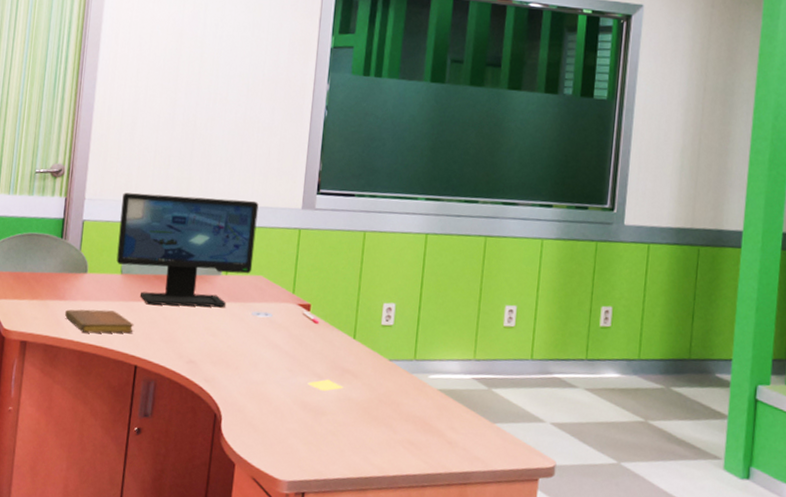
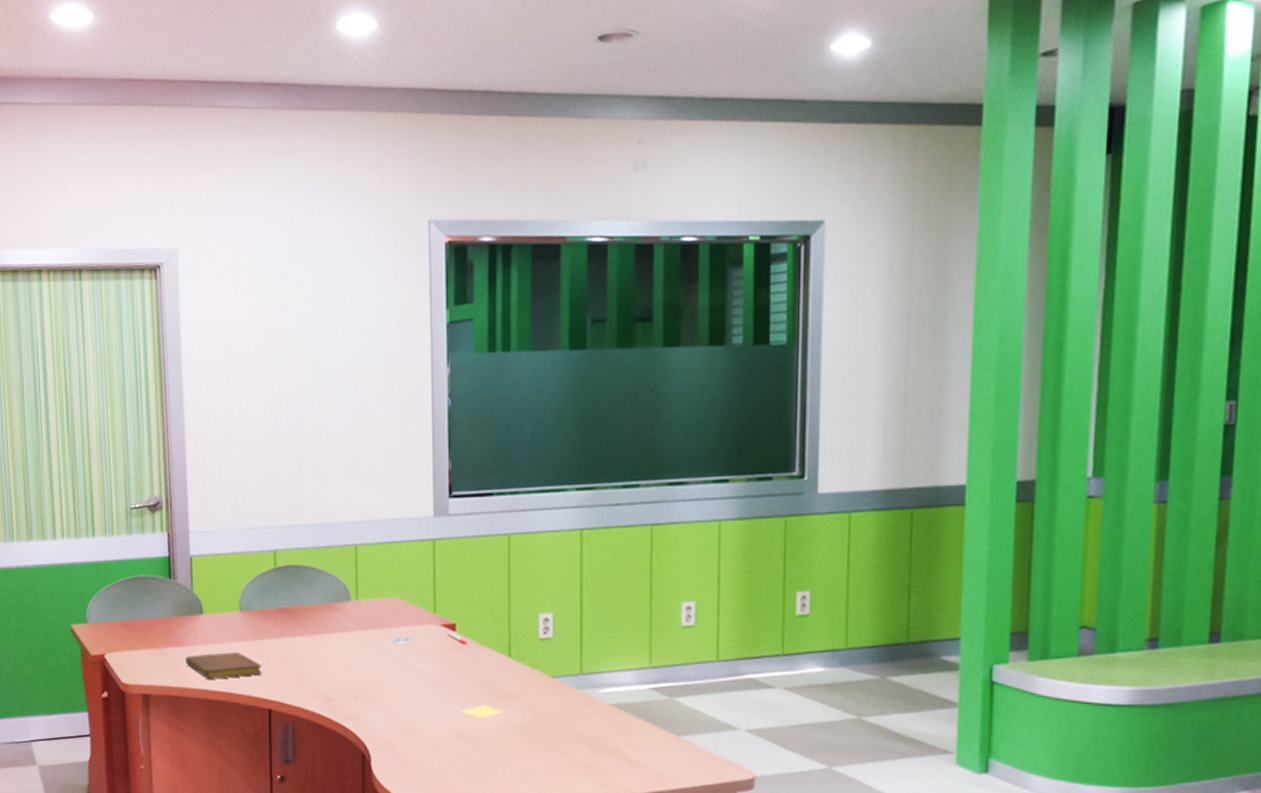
computer monitor: present [116,192,259,308] -> none [230,513,385,642]

